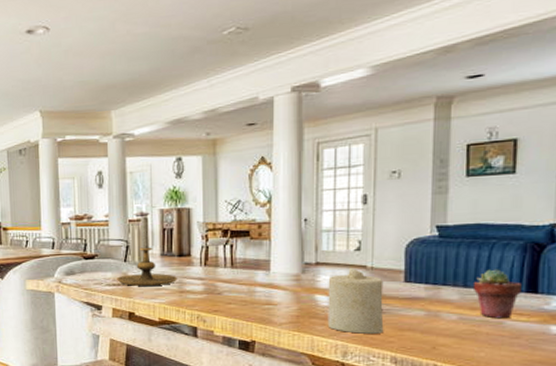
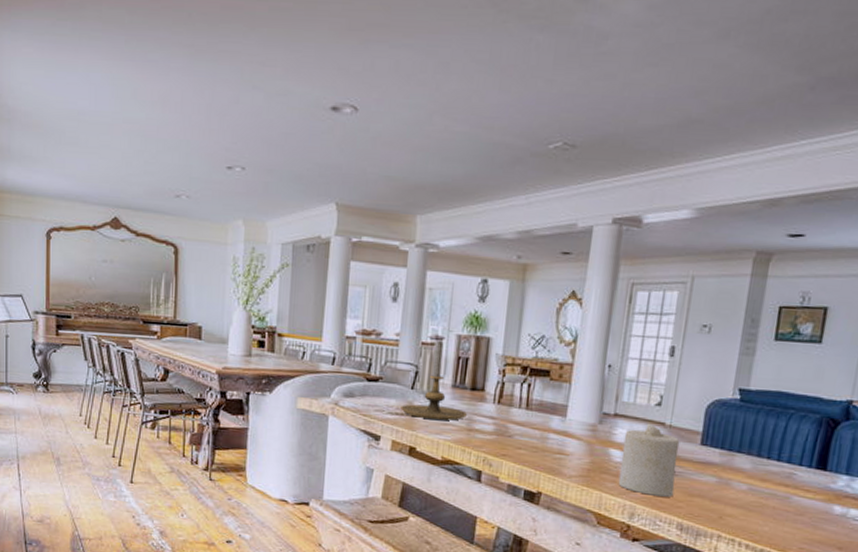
potted succulent: present [472,269,522,319] -> none [766,440,813,494]

